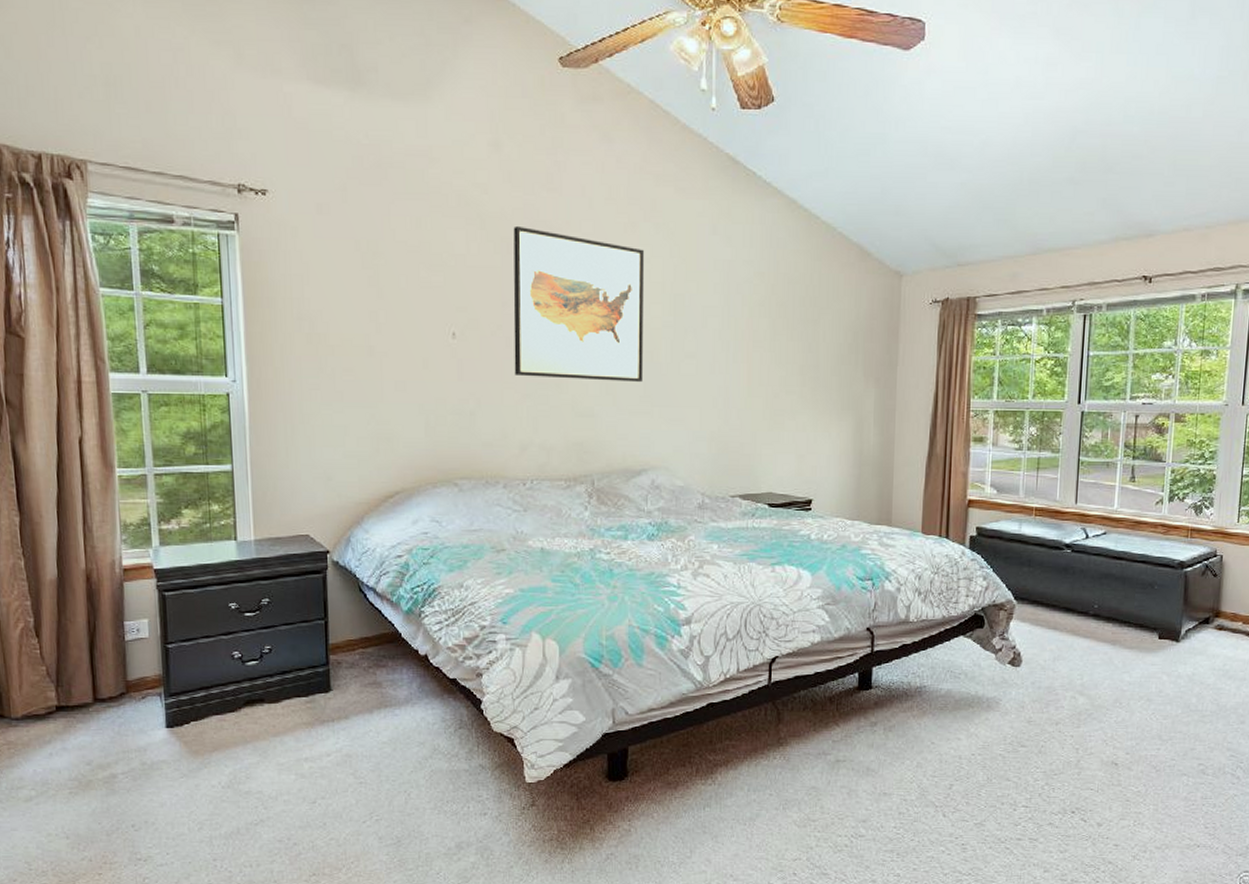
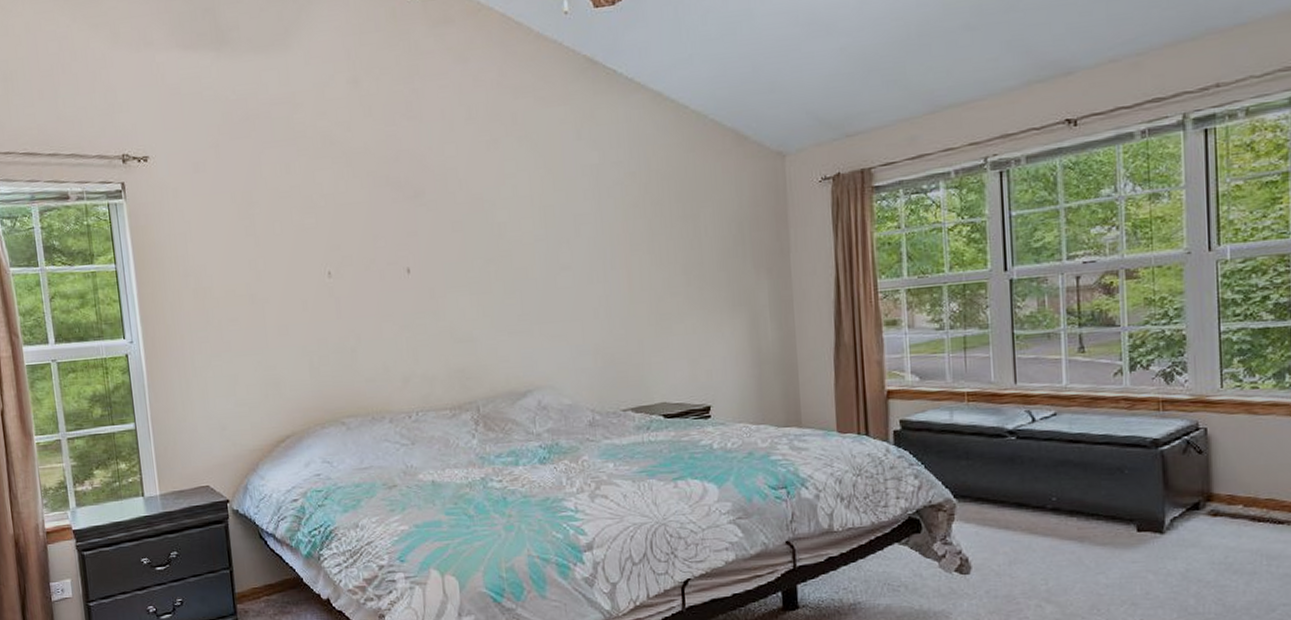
wall art: present [513,225,644,382] -> none [378,158,520,308]

